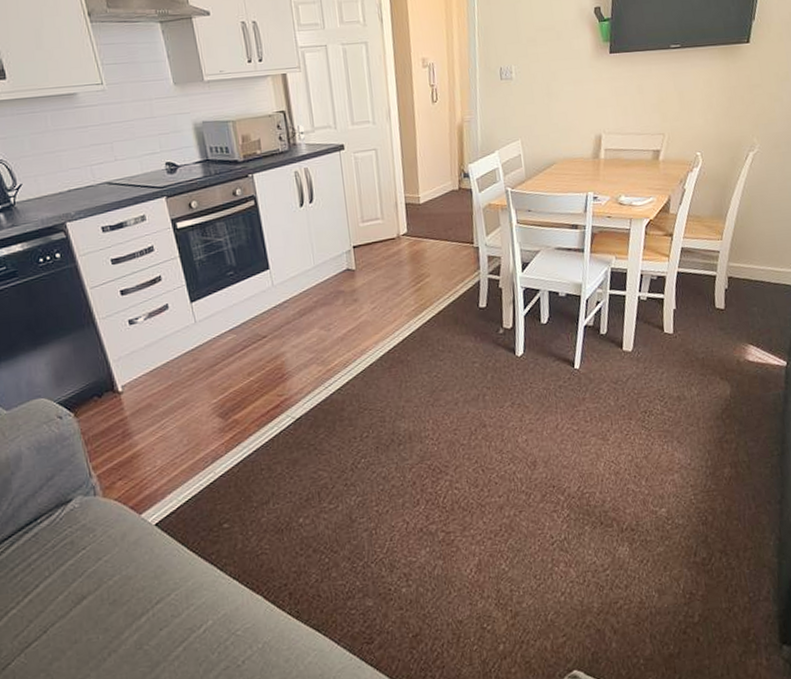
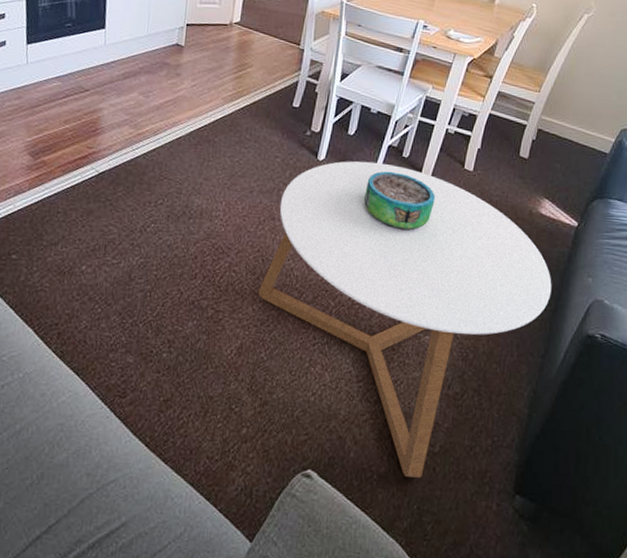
coffee table: none [484,344,776,654] -> present [258,161,552,478]
decorative bowl: none [570,351,642,409] -> present [364,171,435,231]

